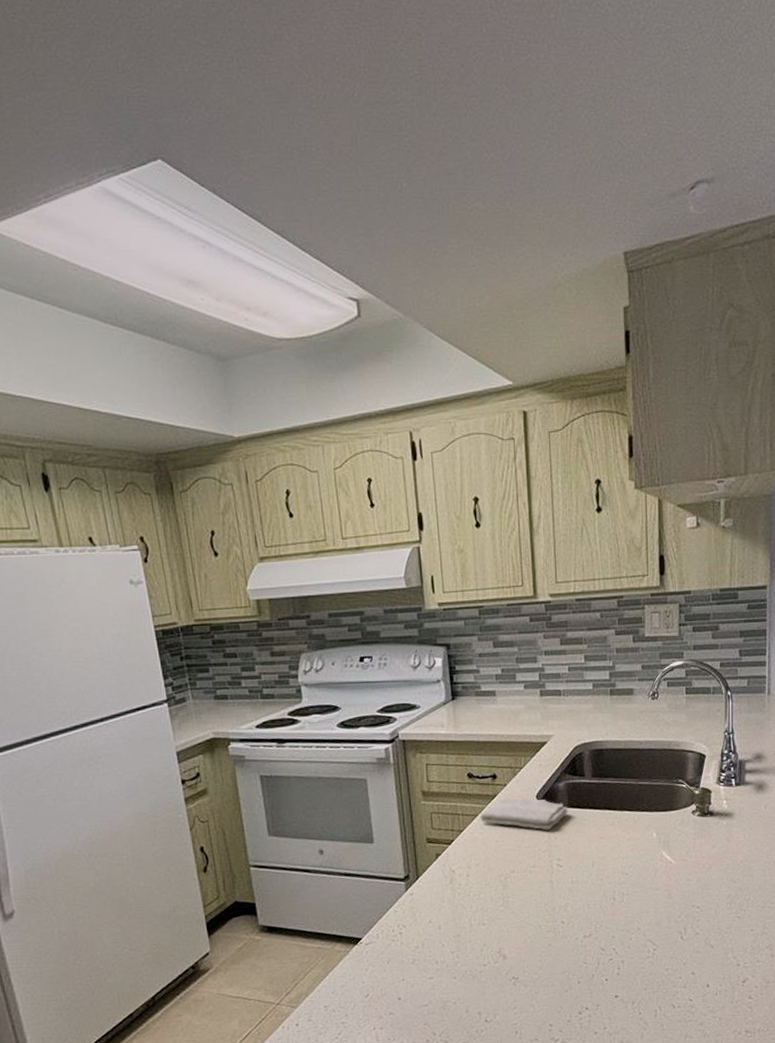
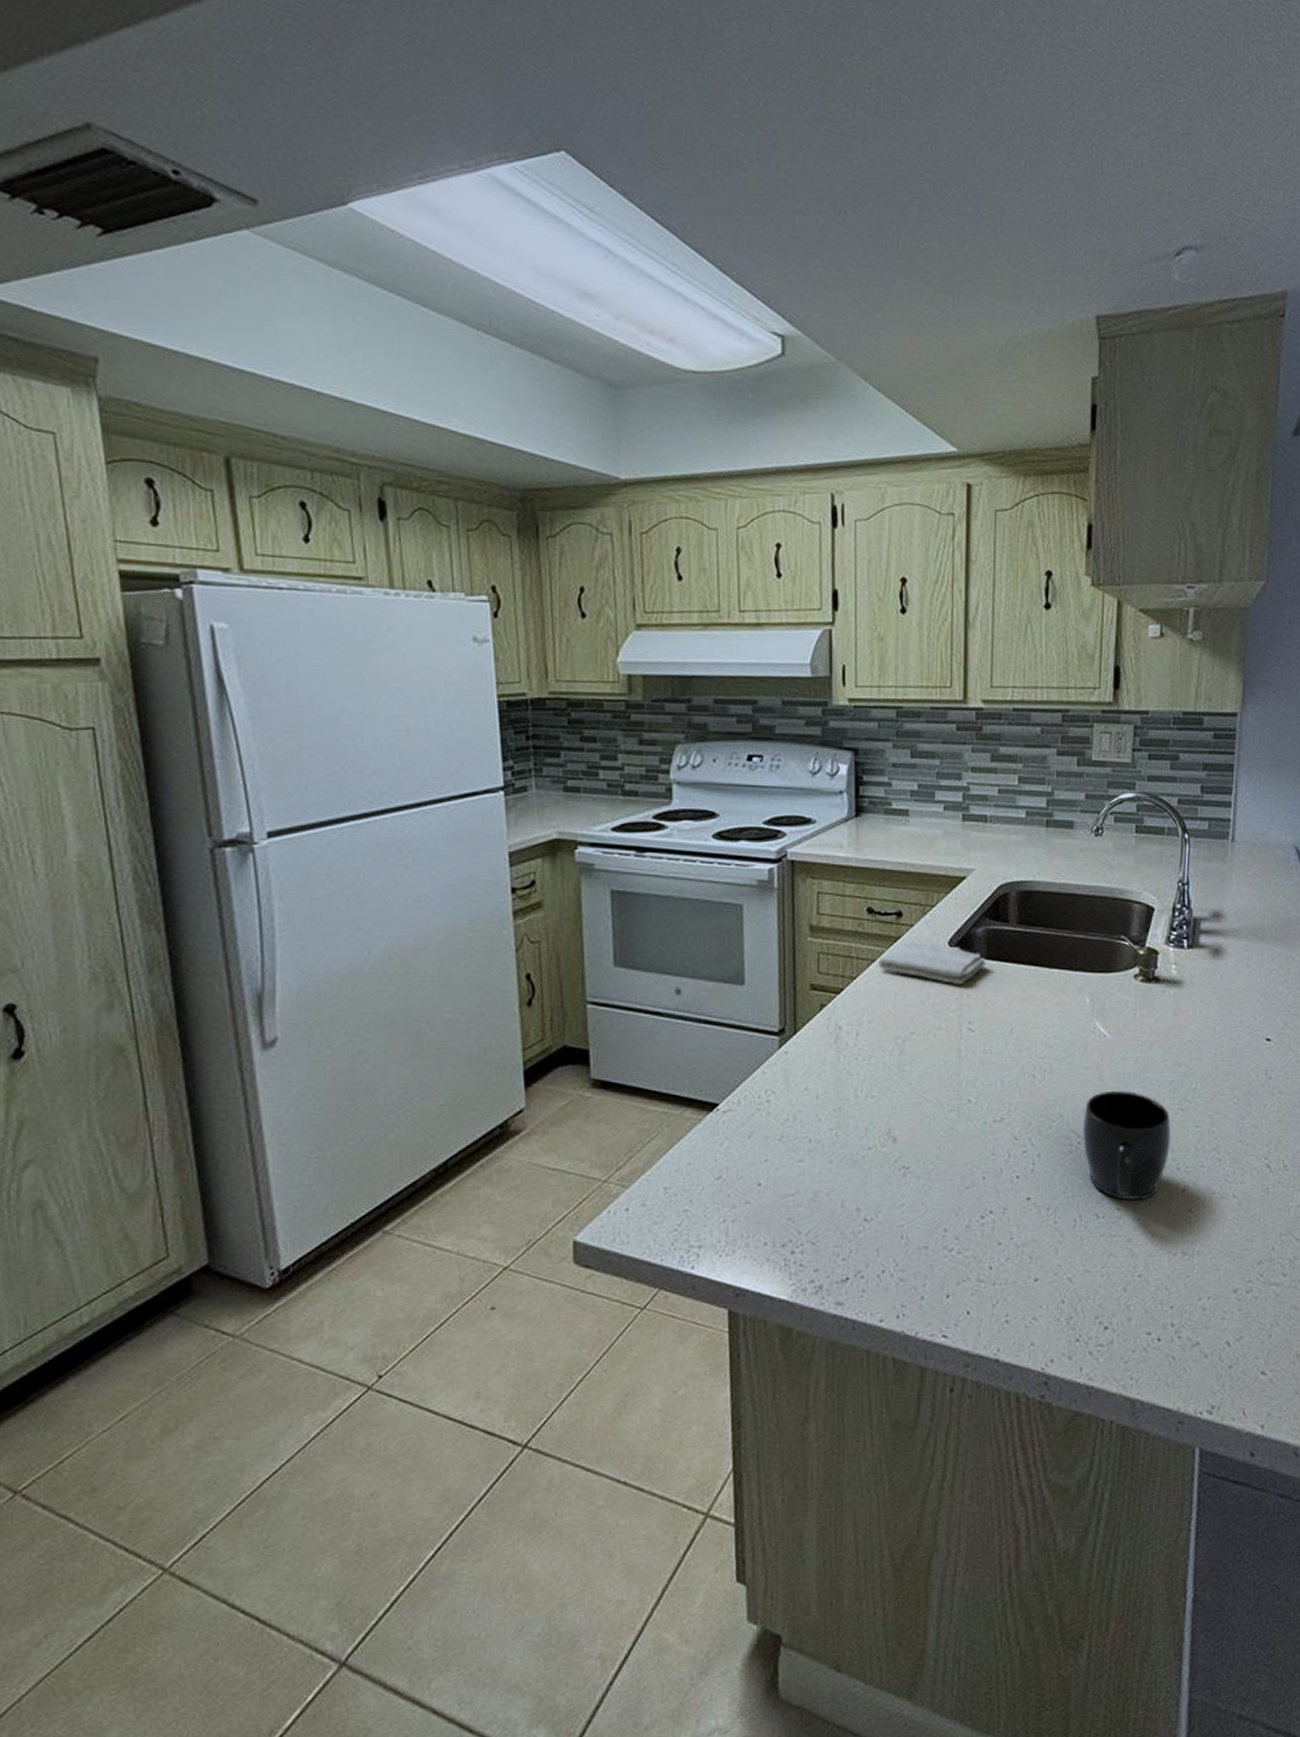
mug: none [657,905,730,993] -> present [1083,1091,1171,1201]

